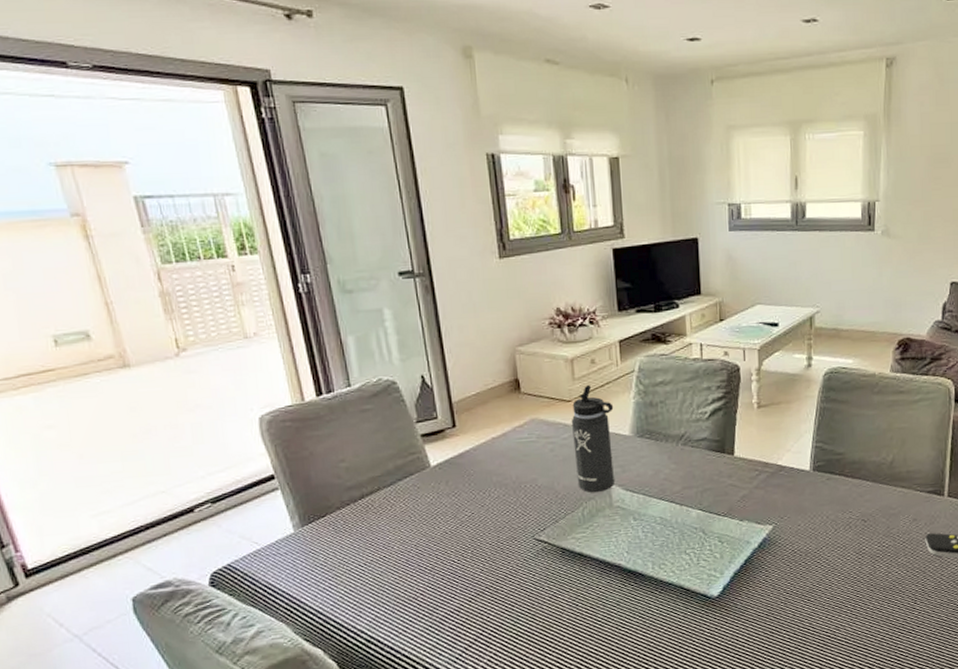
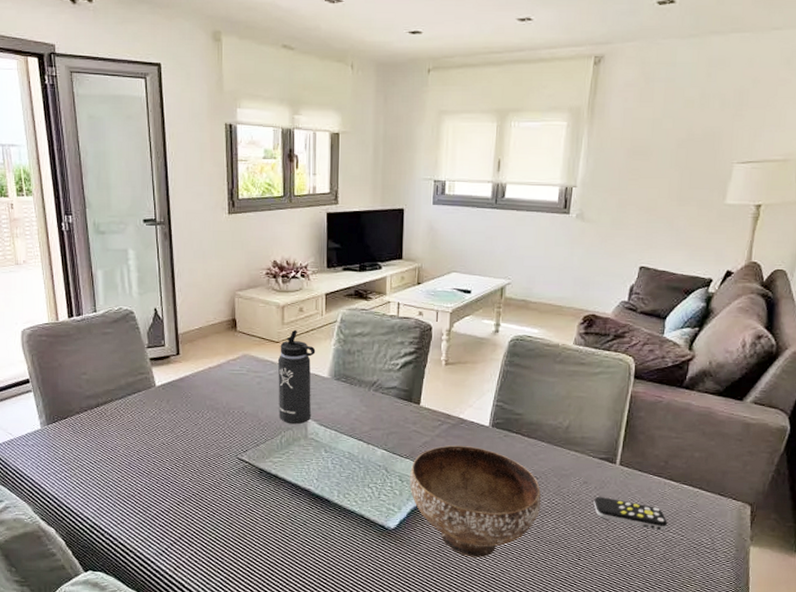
bowl: none [730,494,871,617] -> present [410,445,542,558]

